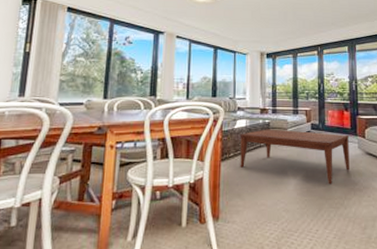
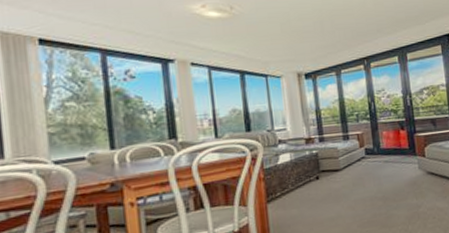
coffee table: present [240,129,350,185] -> none [286,155,411,212]

